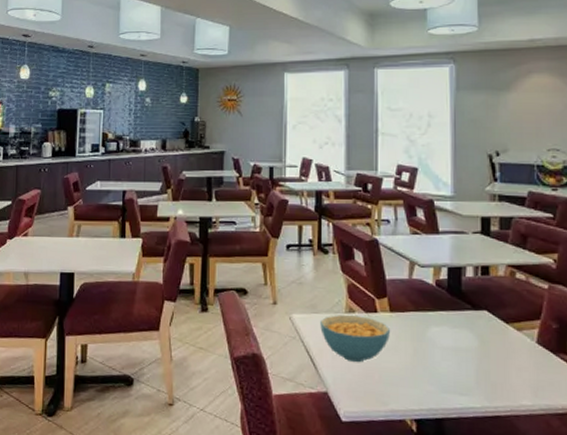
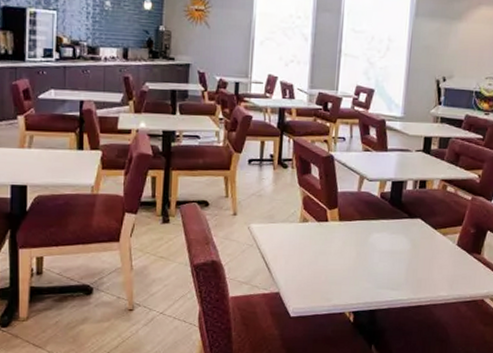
cereal bowl: present [320,315,390,363] -> none [276,224,338,266]

